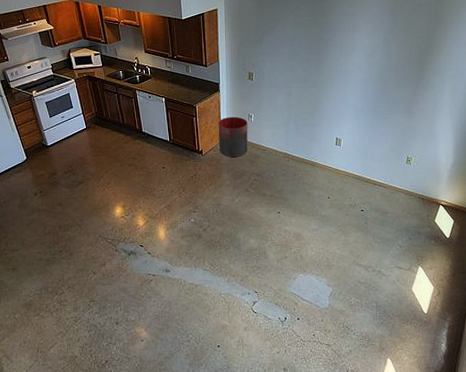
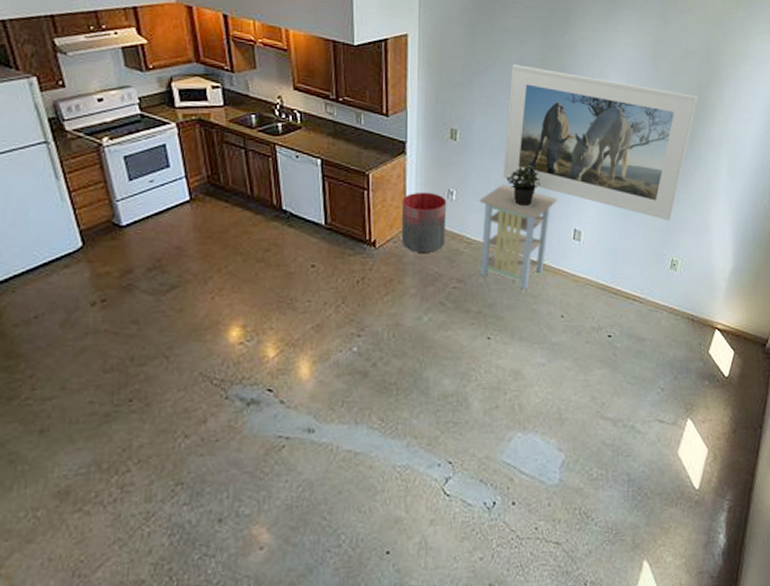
shelving unit: none [270,109,325,180] -> present [479,184,558,290]
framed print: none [285,24,427,130] -> present [503,64,697,221]
potted plant: none [287,95,312,124] -> present [505,165,541,207]

